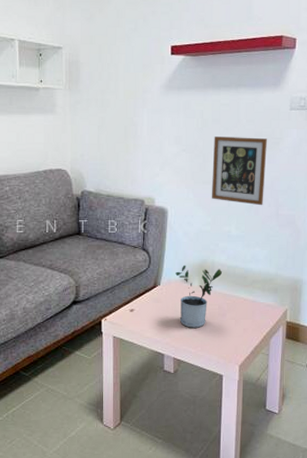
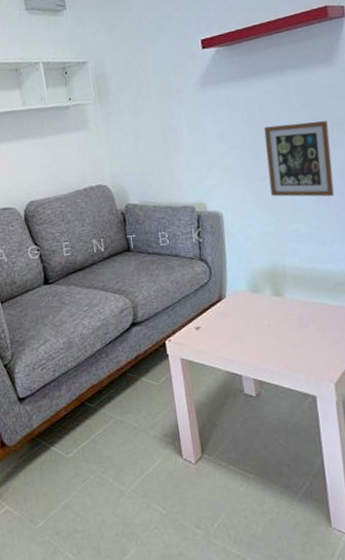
potted plant: present [175,265,222,328] -> none [241,272,297,343]

